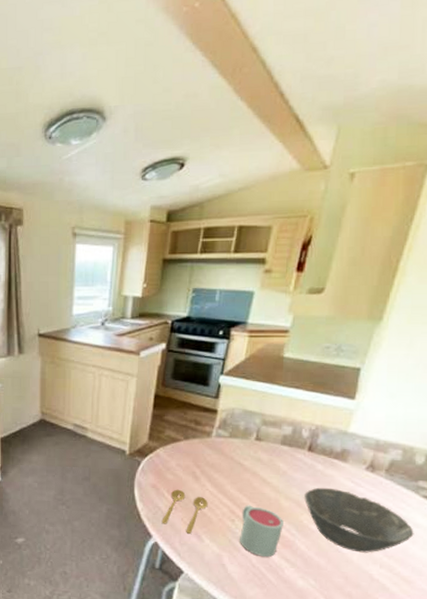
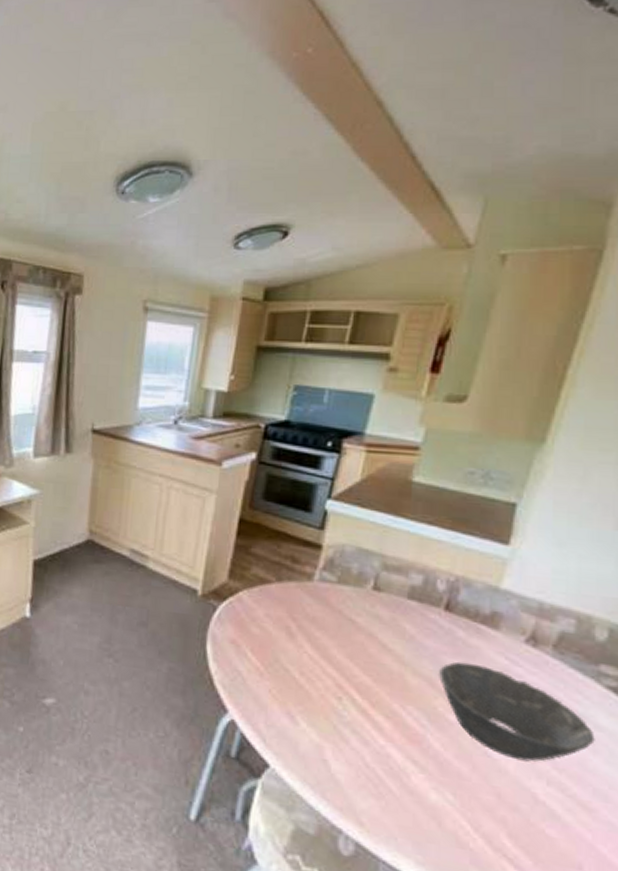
spoon: present [161,489,208,534] -> none [241,648,306,712]
mug: present [240,505,284,558] -> none [348,678,410,756]

